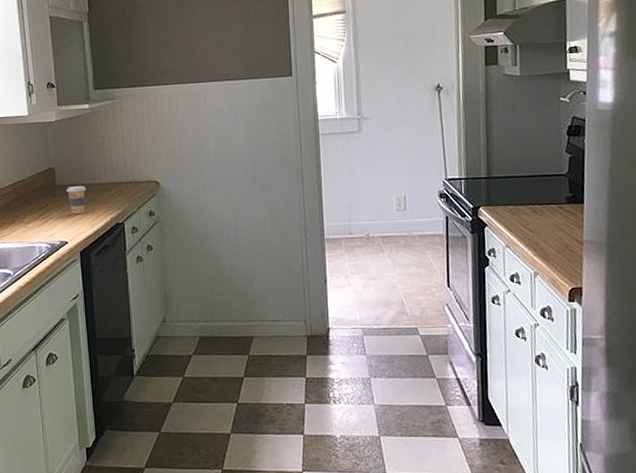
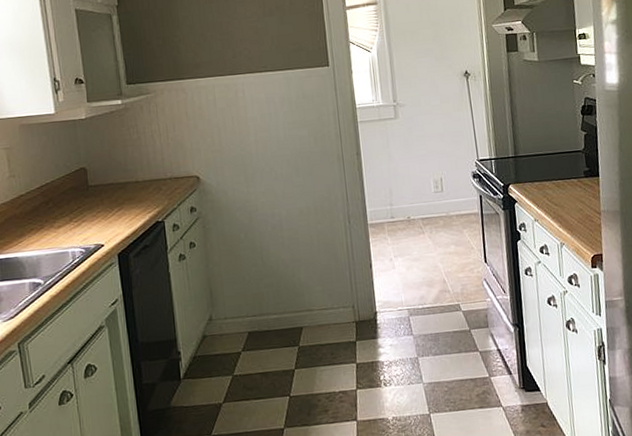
coffee cup: present [66,186,86,214] -> none [100,185,122,215]

